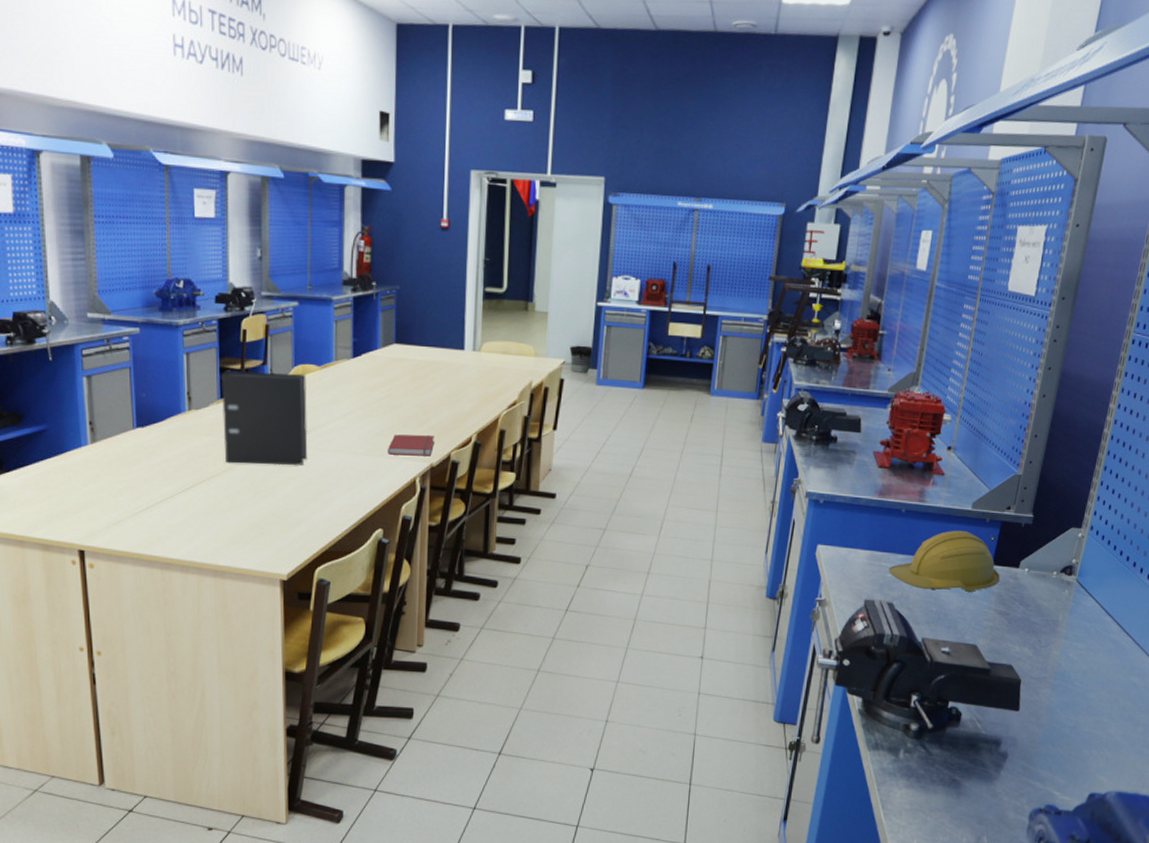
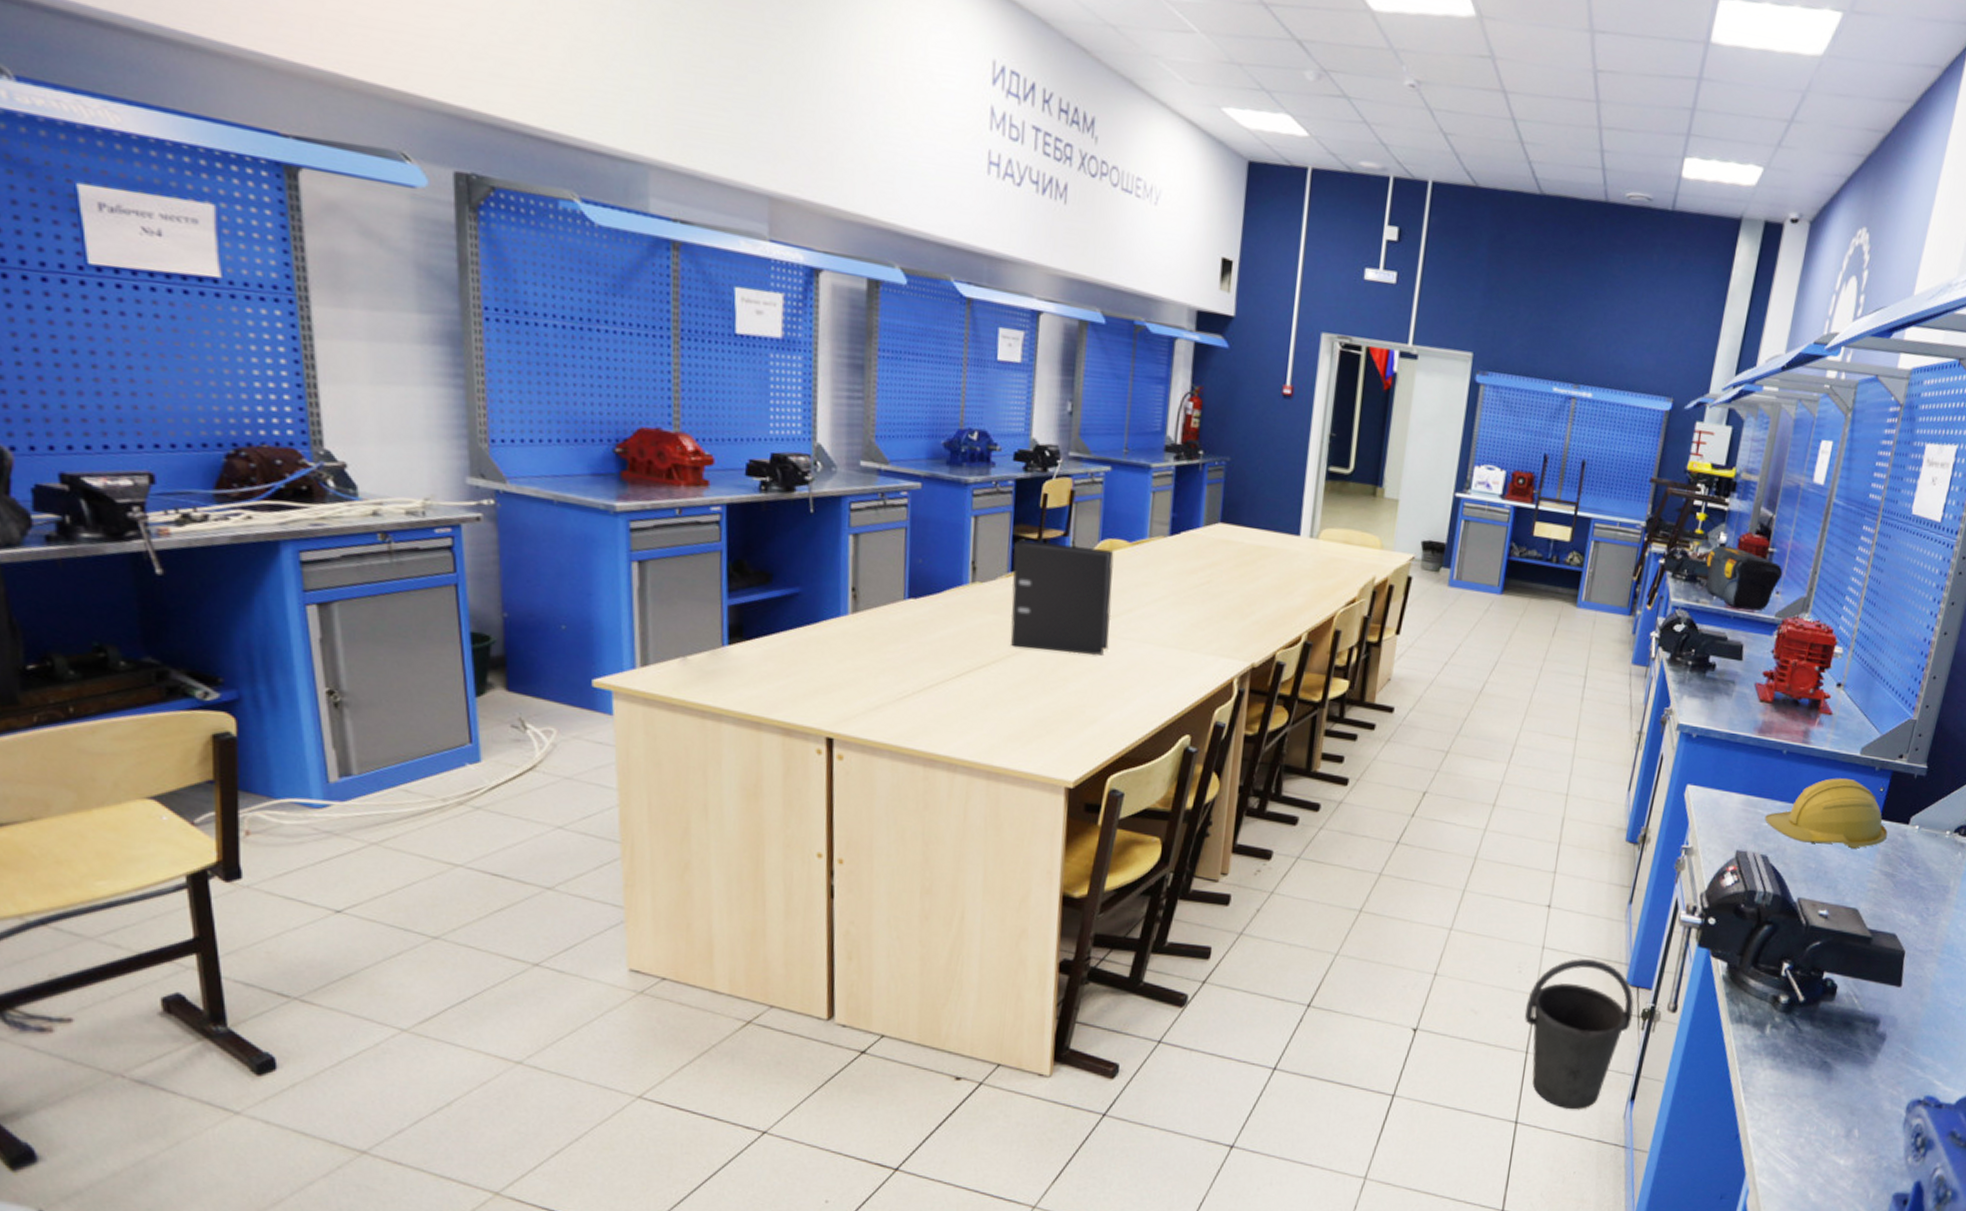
book: present [387,434,434,457] -> none [1202,627,1258,655]
bucket: none [686,701,782,831] -> present [1524,959,1634,1110]
toolbox: none [823,331,893,387] -> present [1706,545,1783,611]

